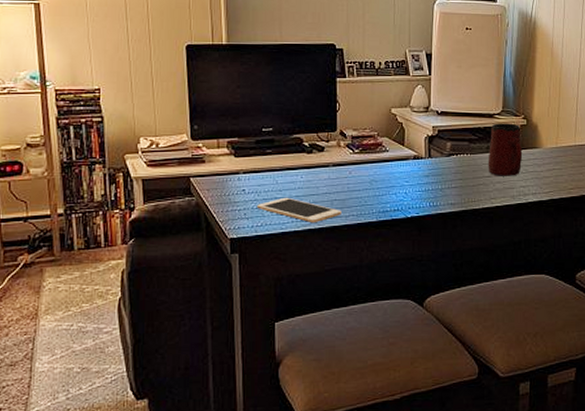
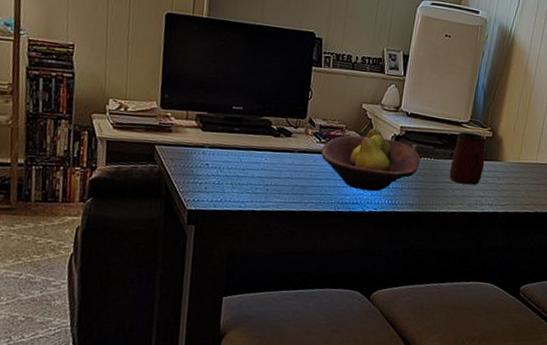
cell phone: present [257,197,342,223] -> none [218,176,301,206]
fruit bowl: none [355,131,457,196] -> present [320,128,421,192]

